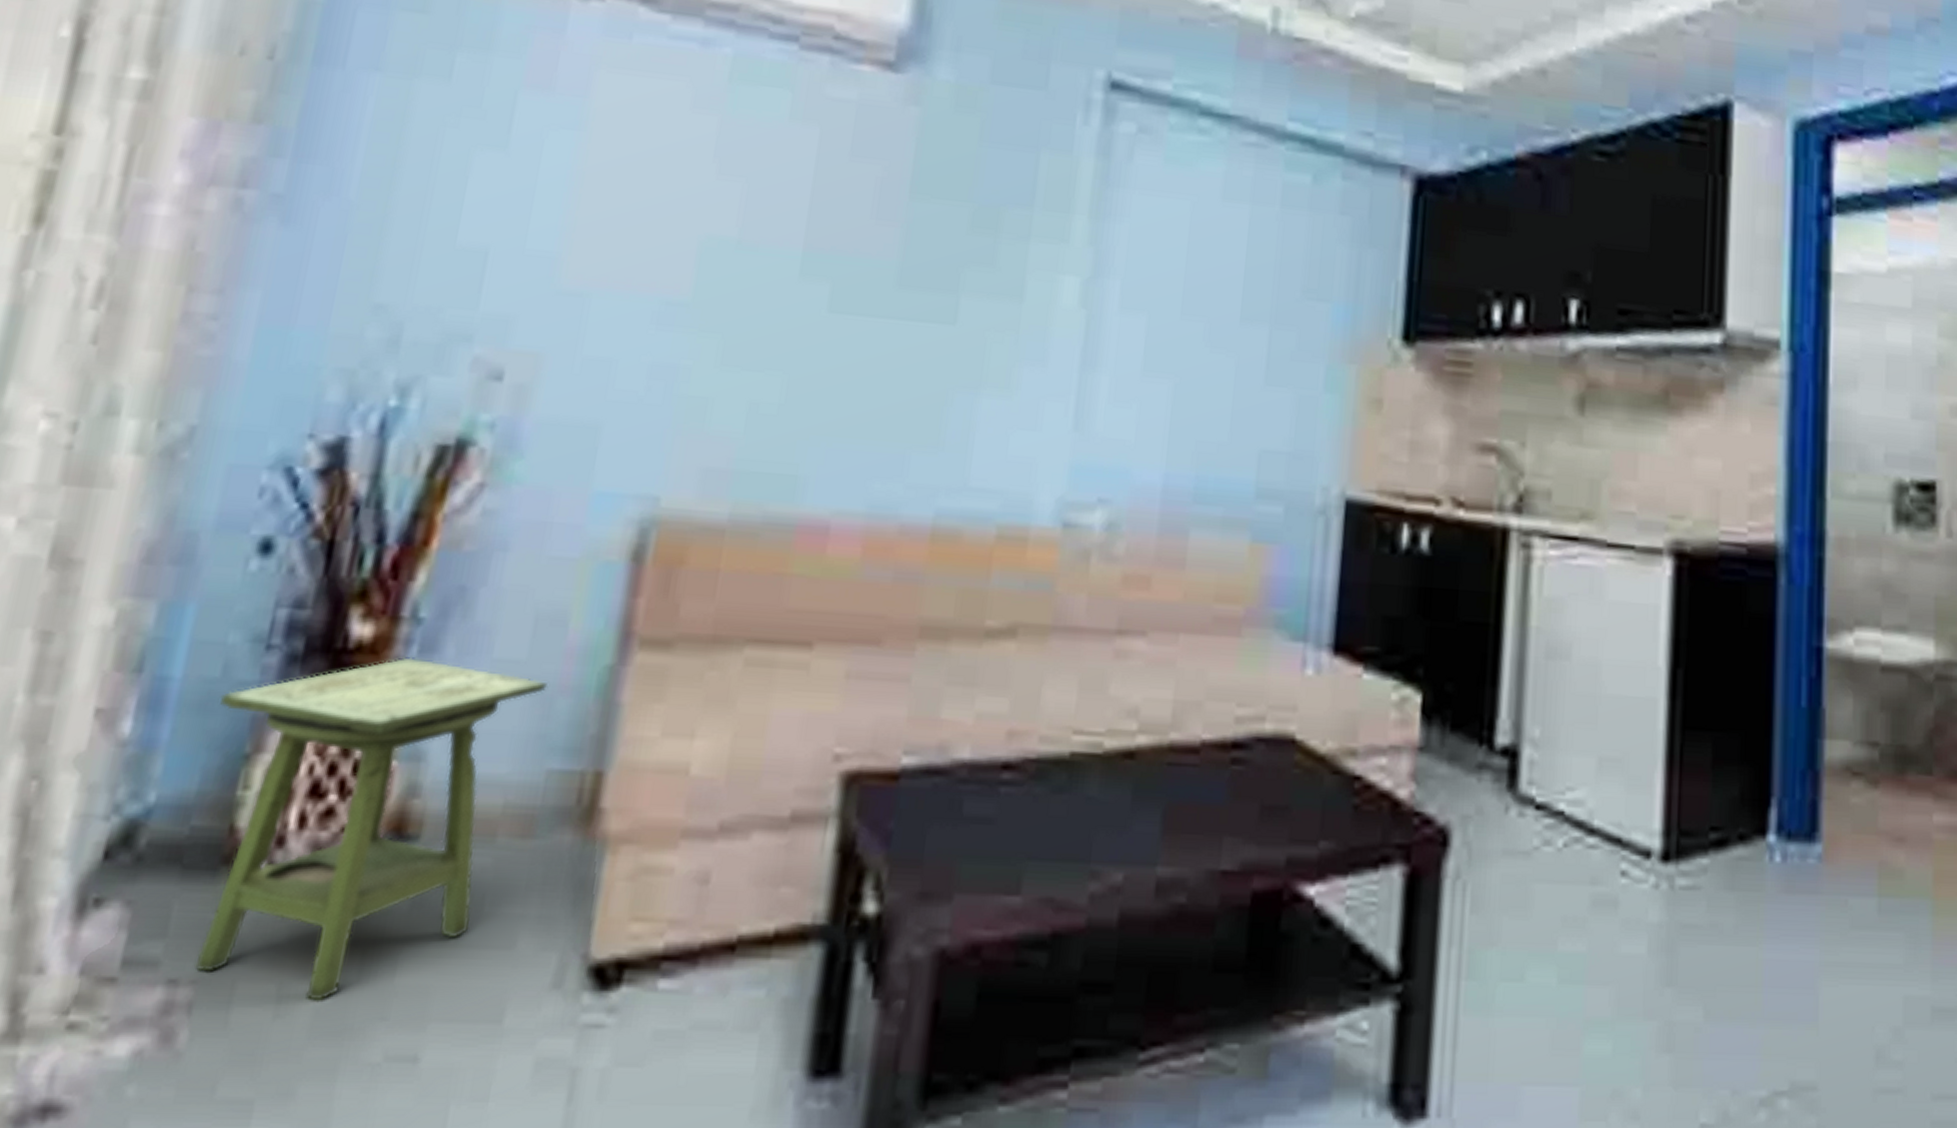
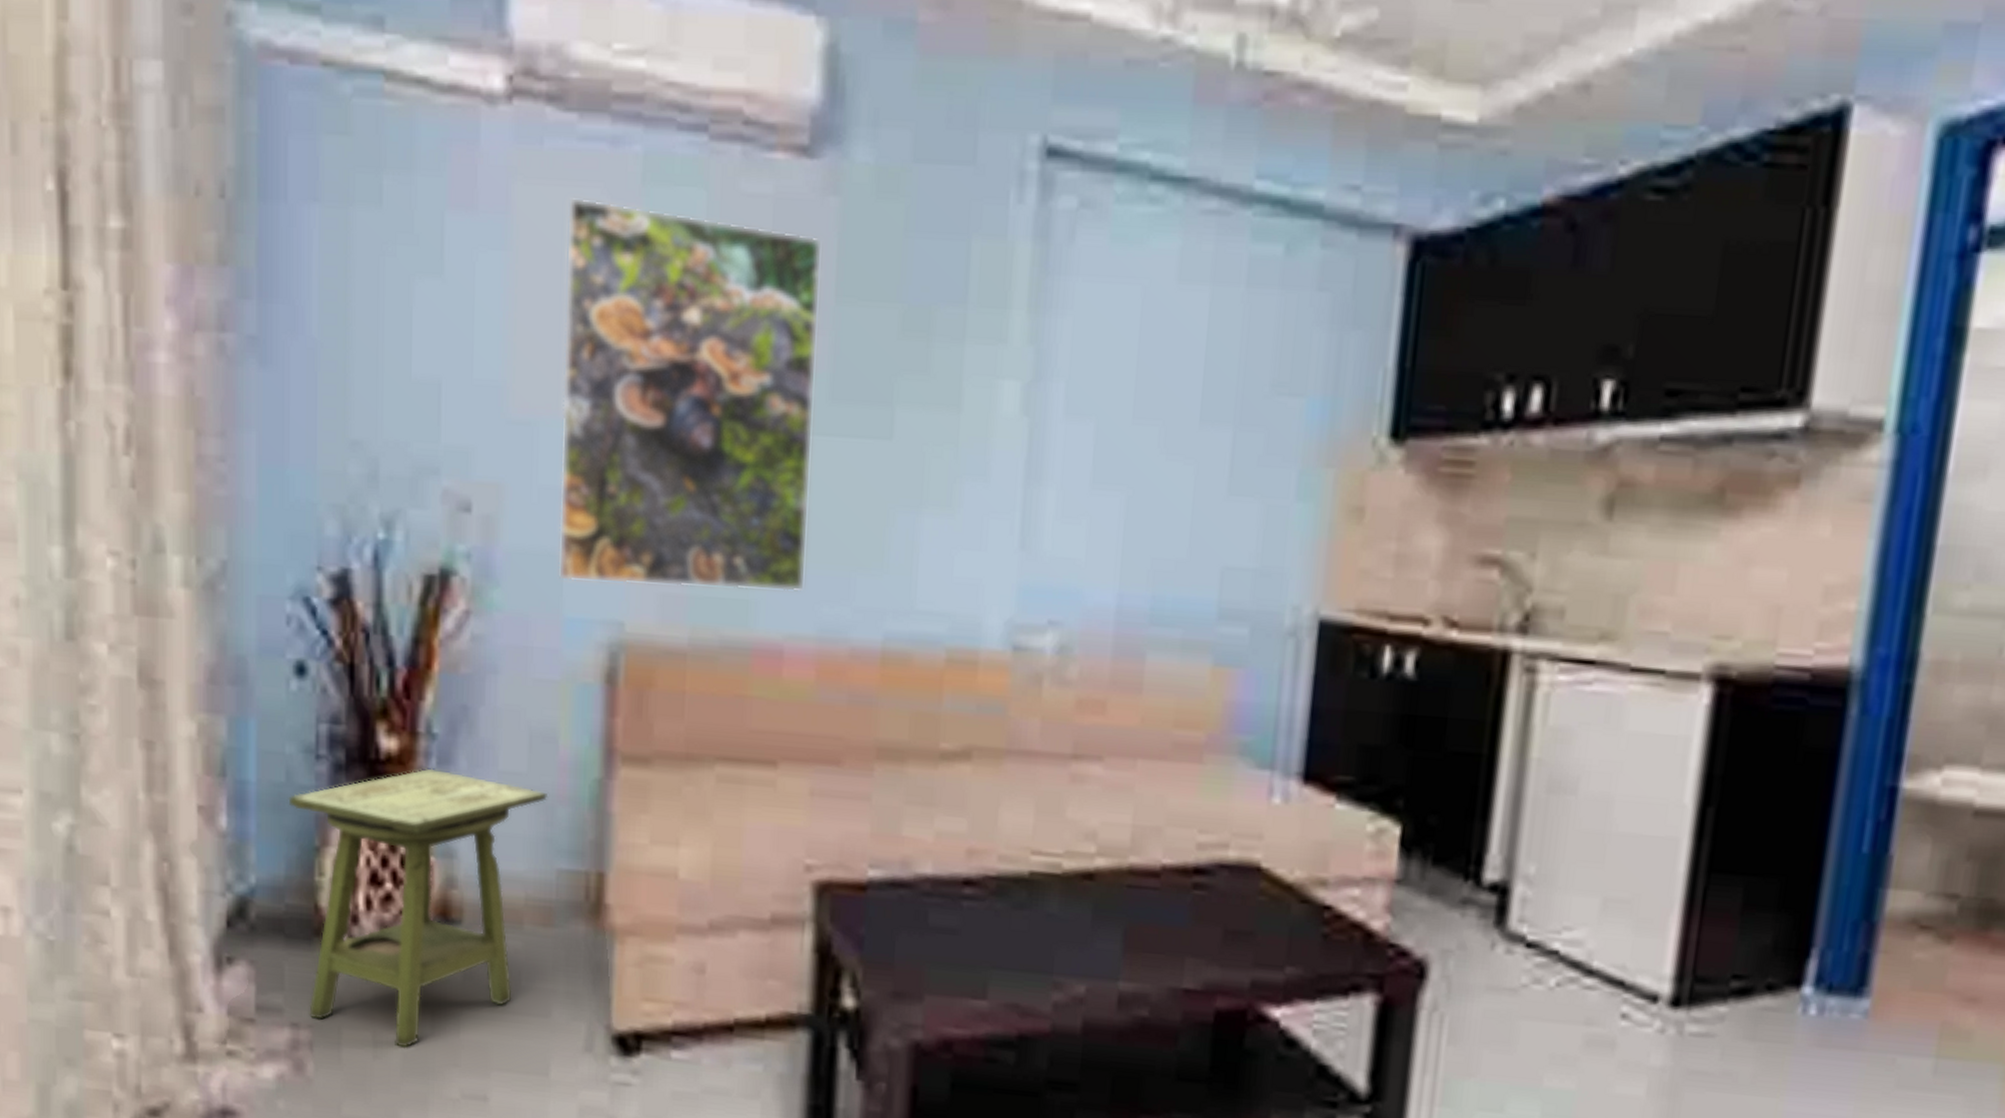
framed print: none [592,87,902,469] -> present [558,196,823,593]

